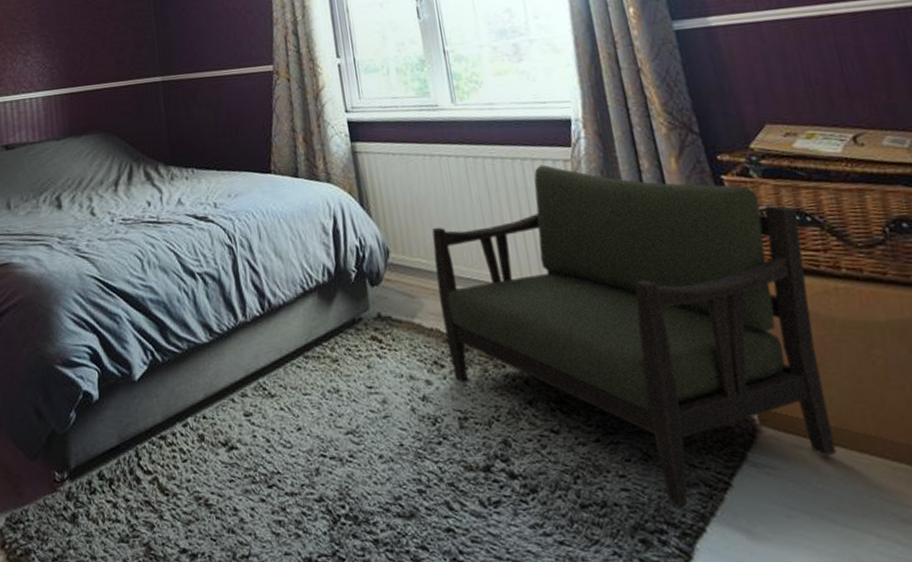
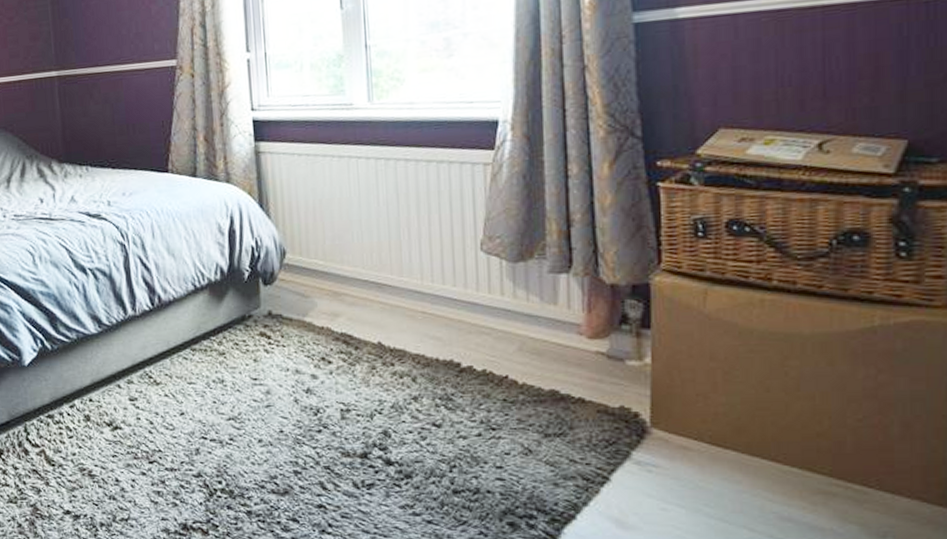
armchair: present [432,164,837,505] -> none [332,168,736,495]

